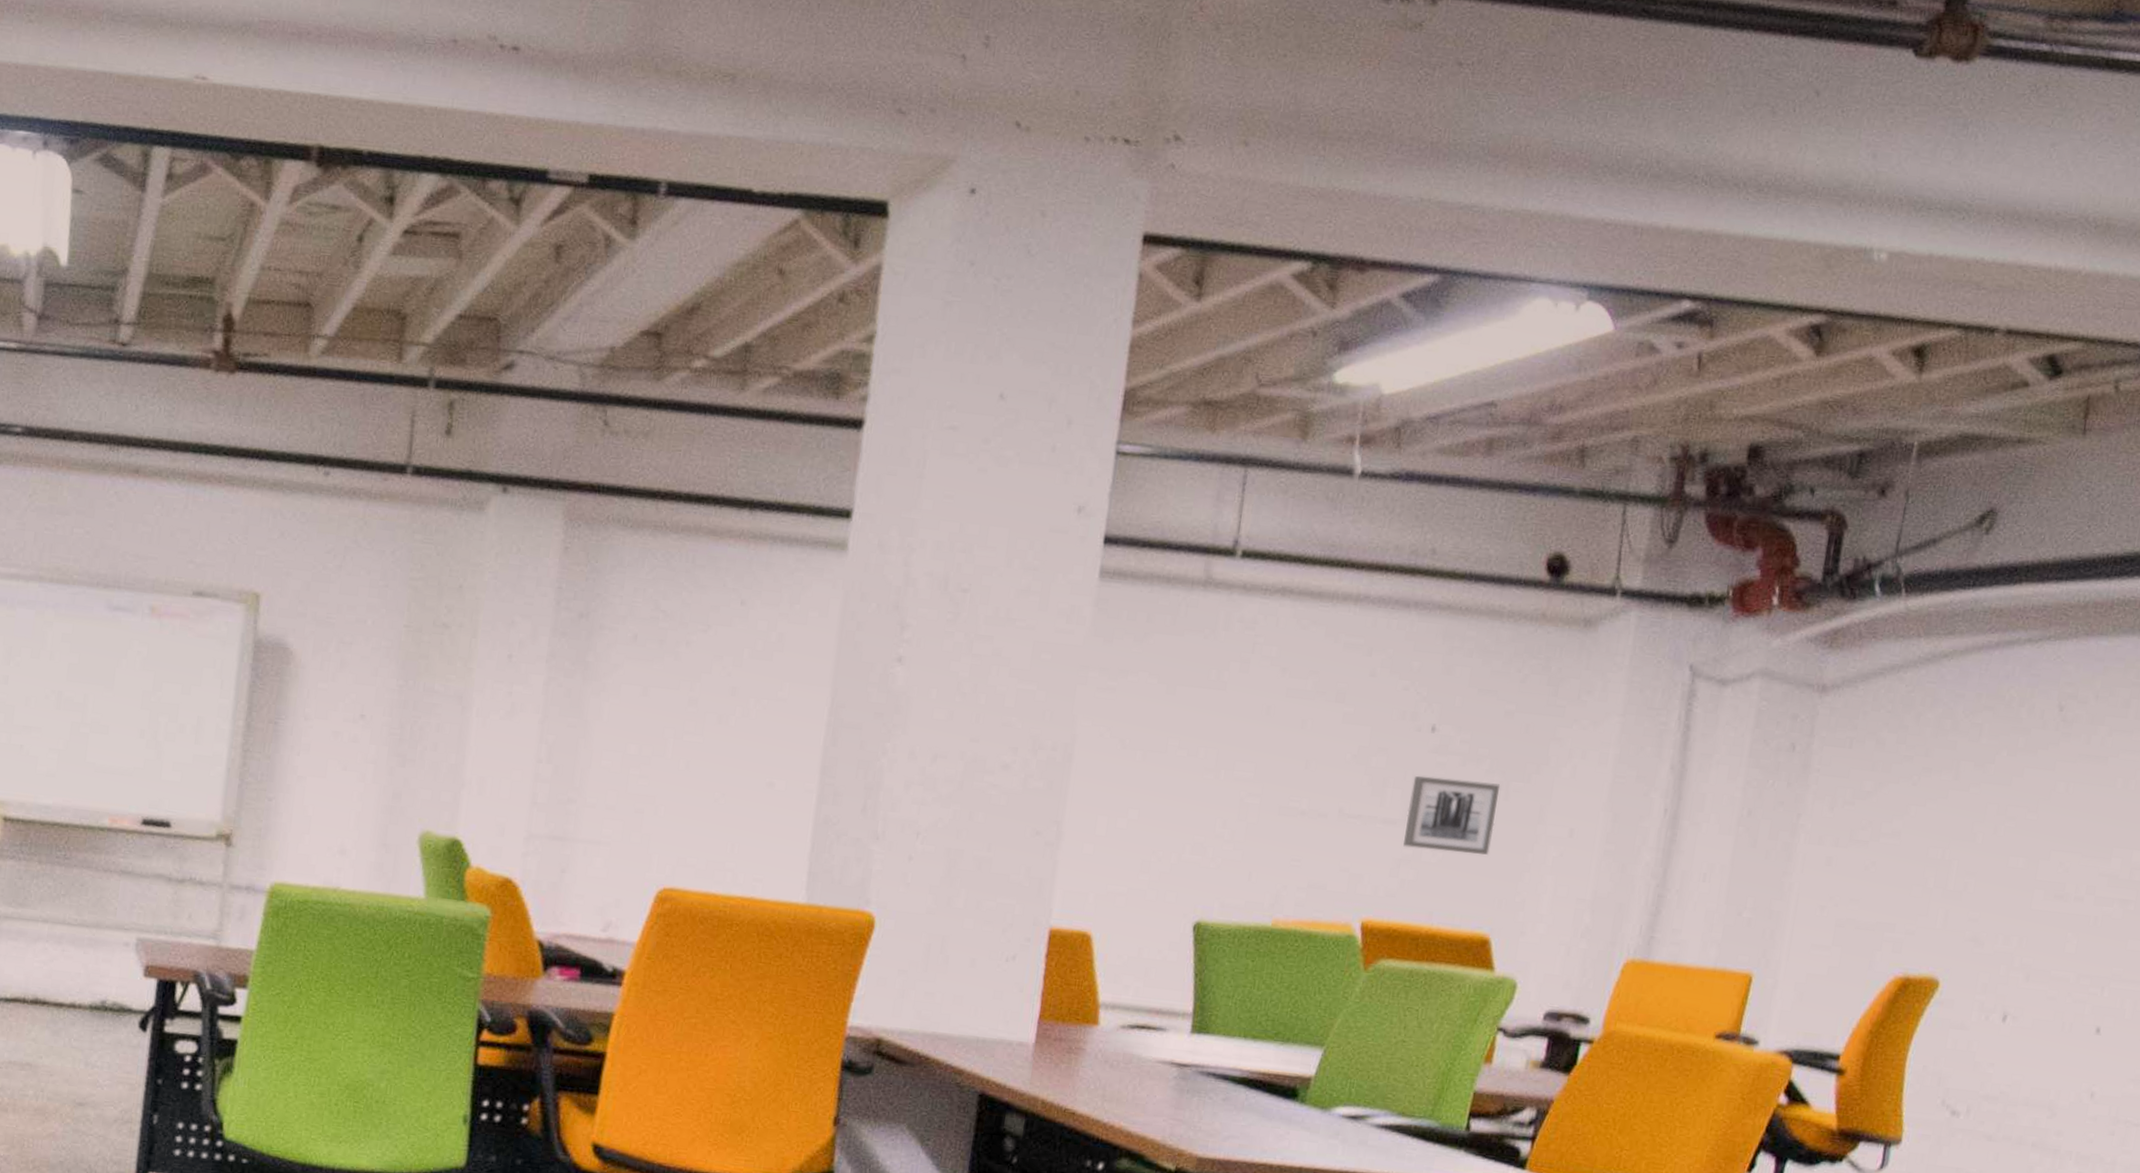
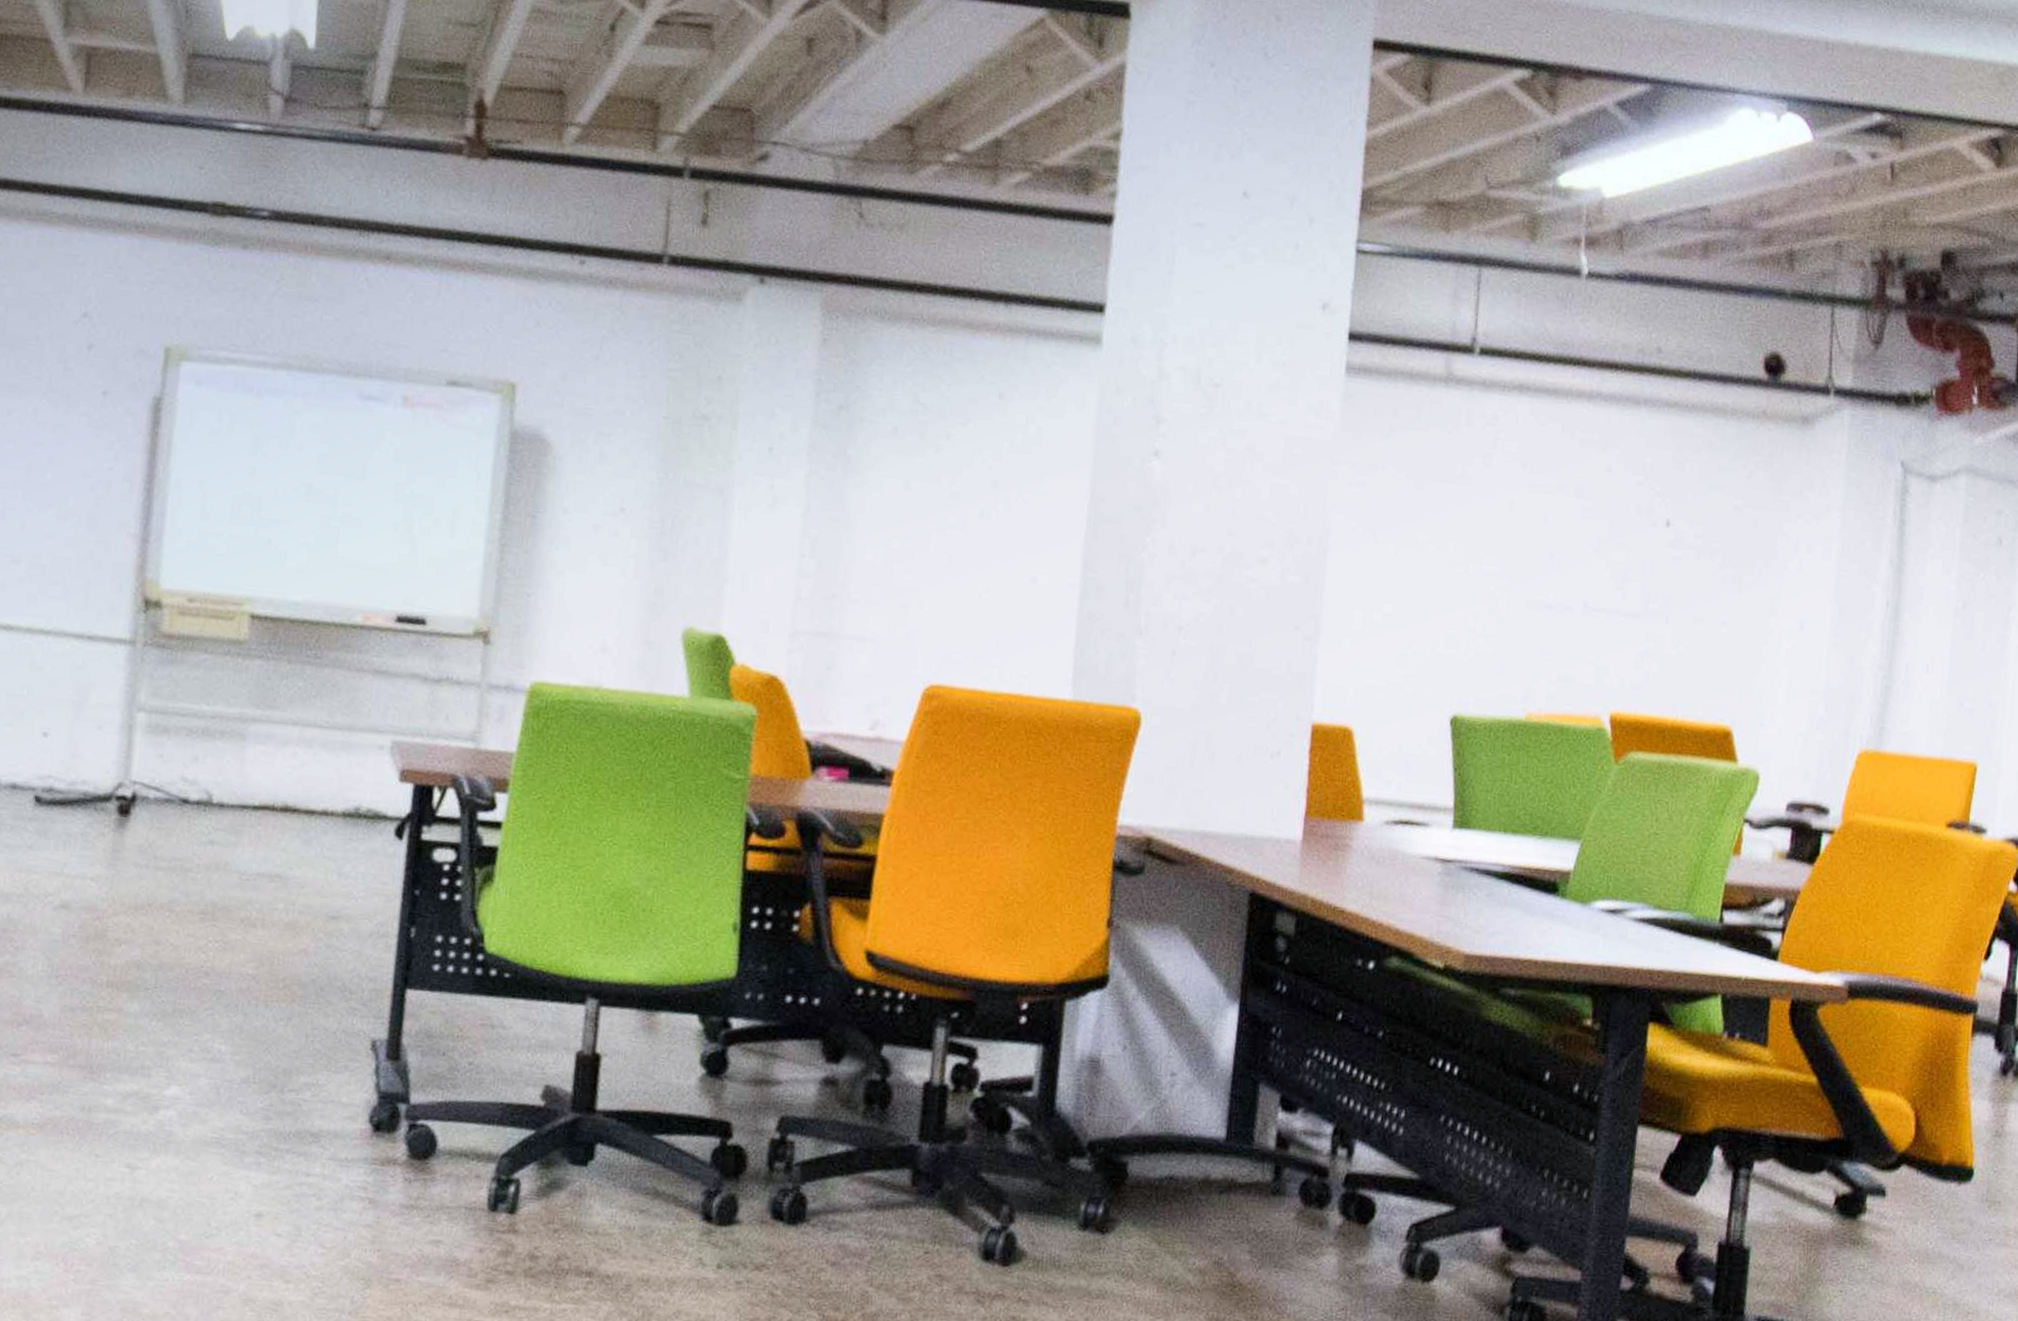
wall art: present [1403,775,1501,855] -> none [1646,569,1734,647]

